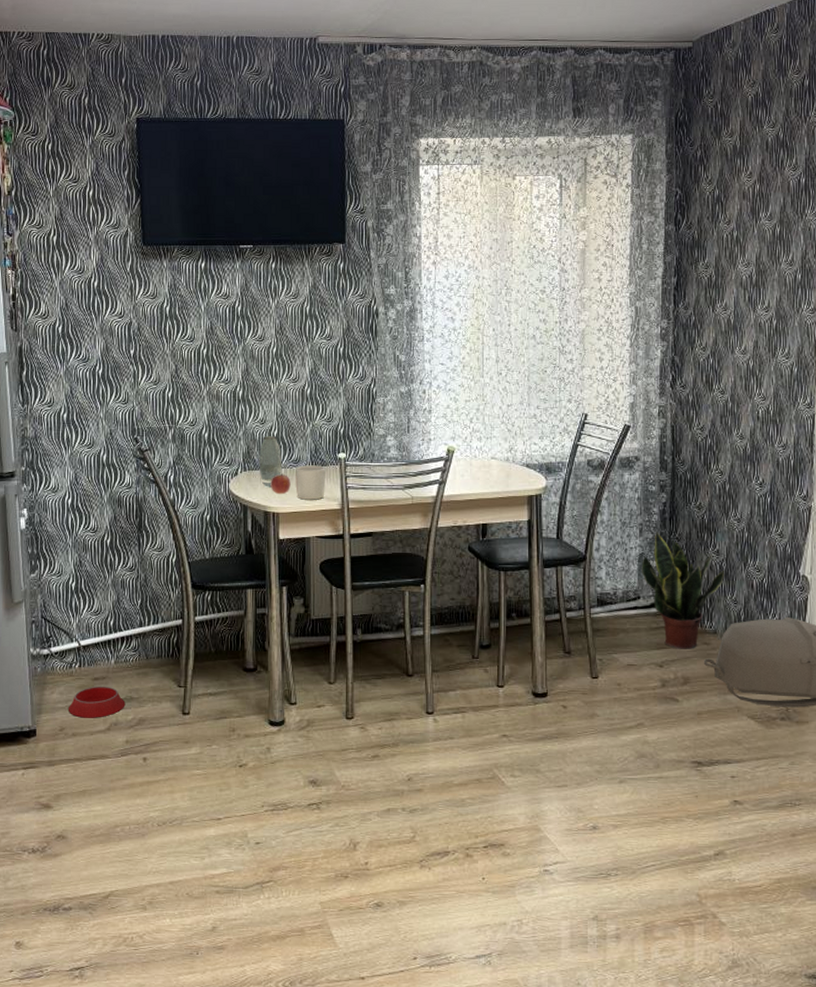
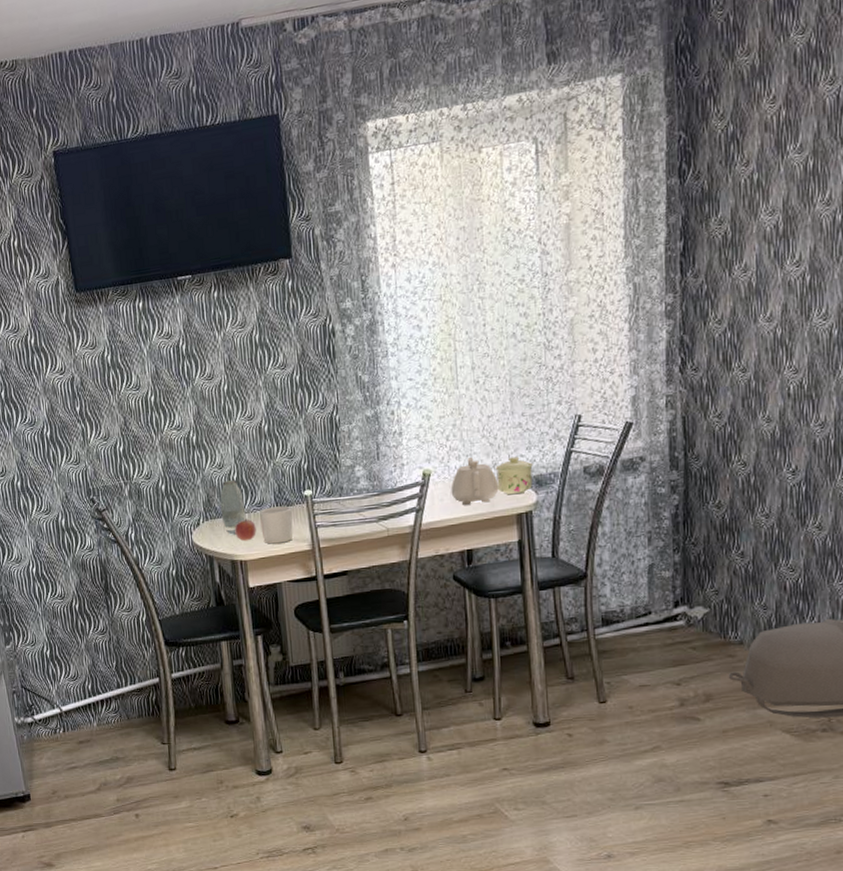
pet bowl: present [69,686,126,718] -> none [58,748,112,781]
teapot: none [471,440,514,483] -> present [450,457,499,505]
sugar bowl: none [511,444,544,478] -> present [495,457,533,495]
potted plant: present [642,532,724,649] -> none [652,538,750,665]

